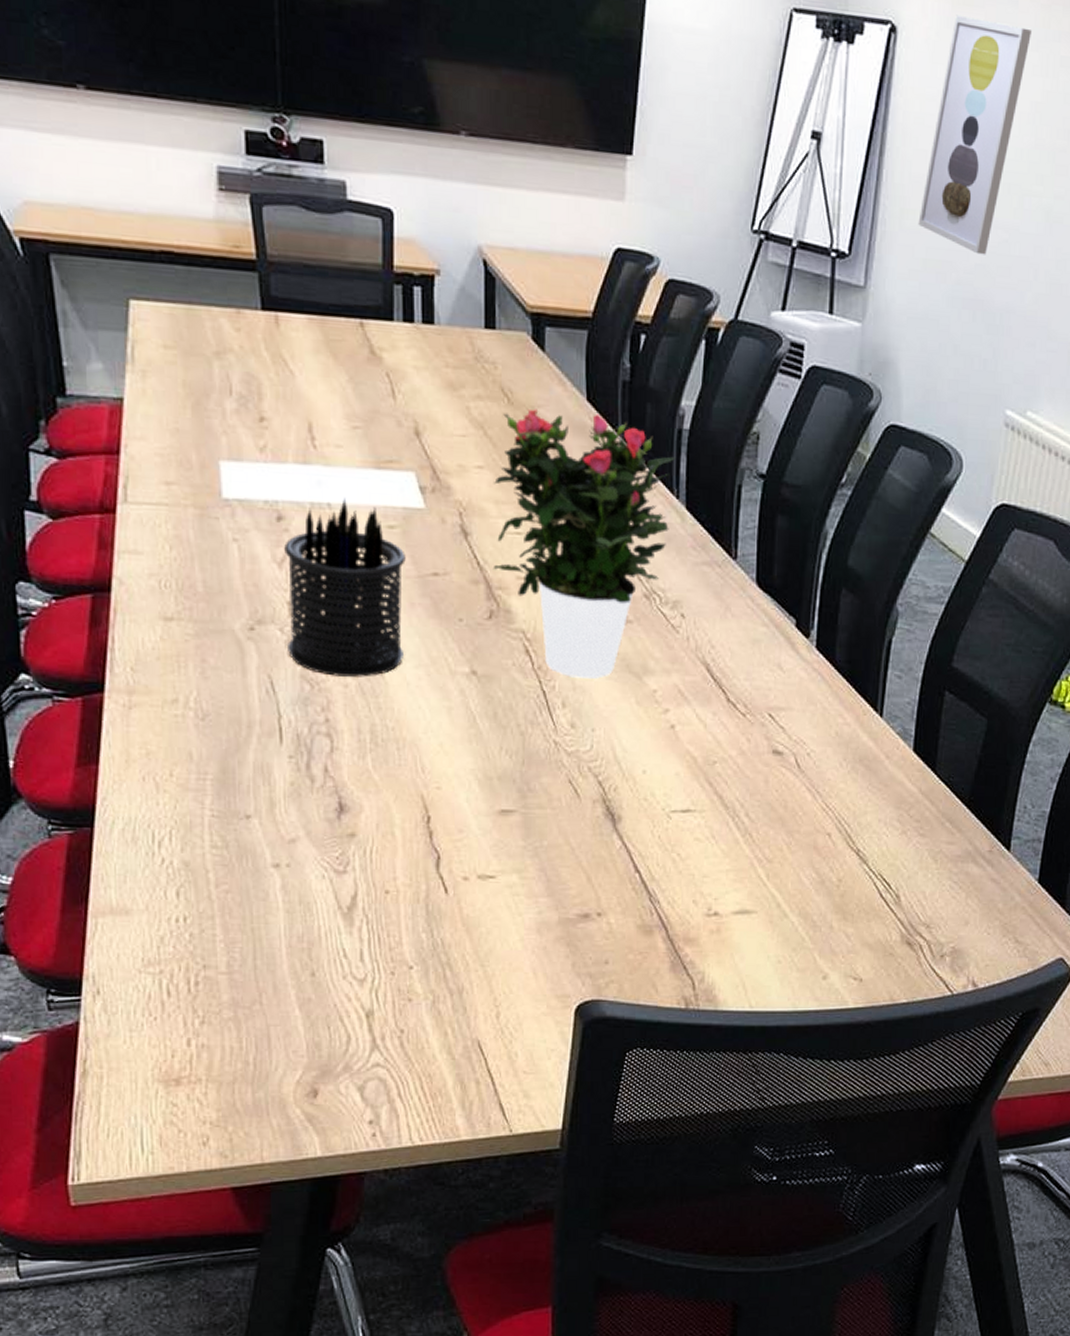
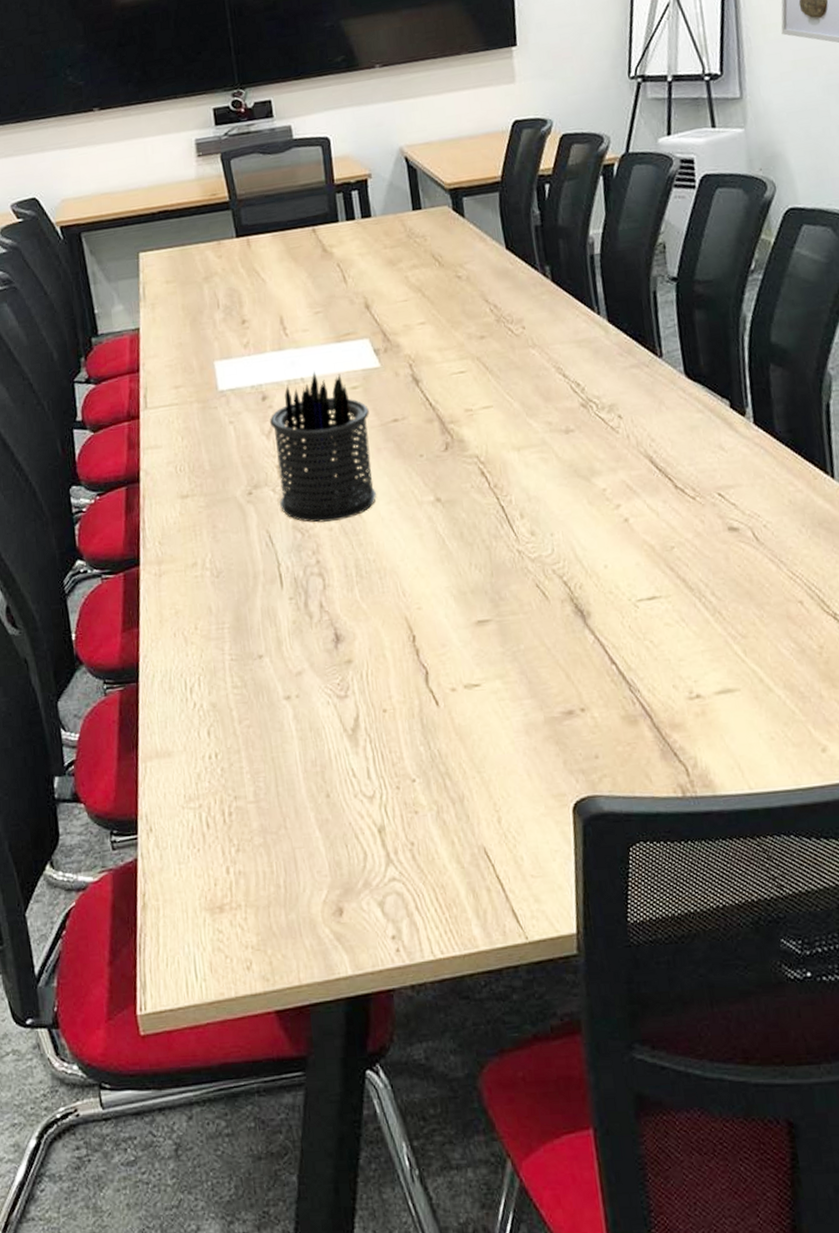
potted flower: present [493,408,676,679] -> none [436,258,595,490]

